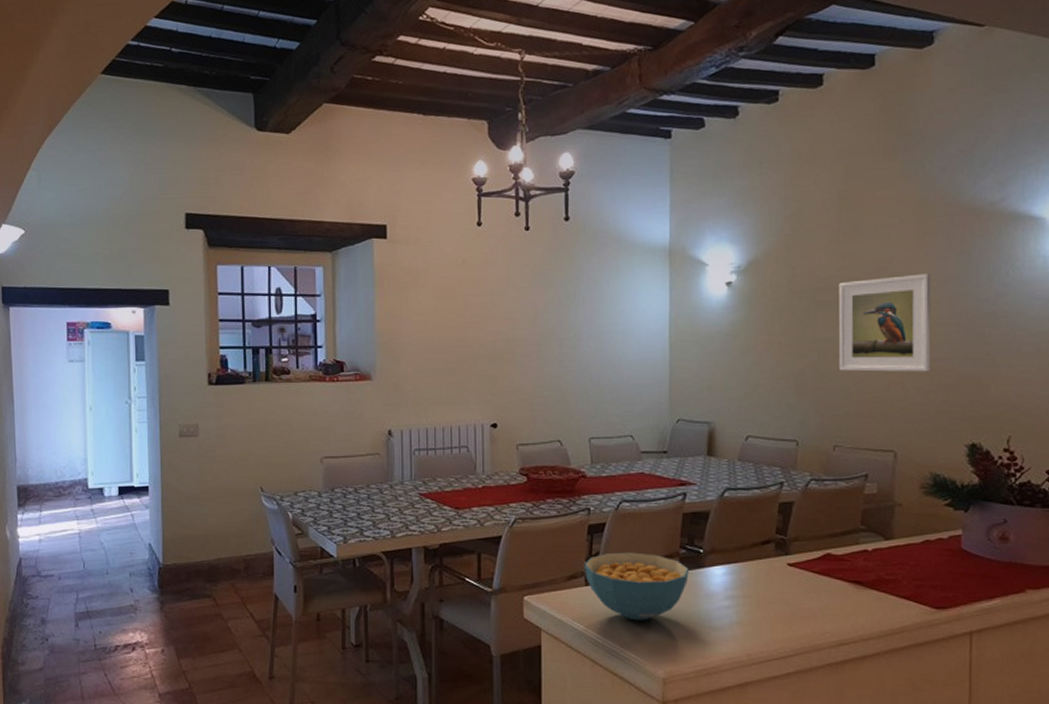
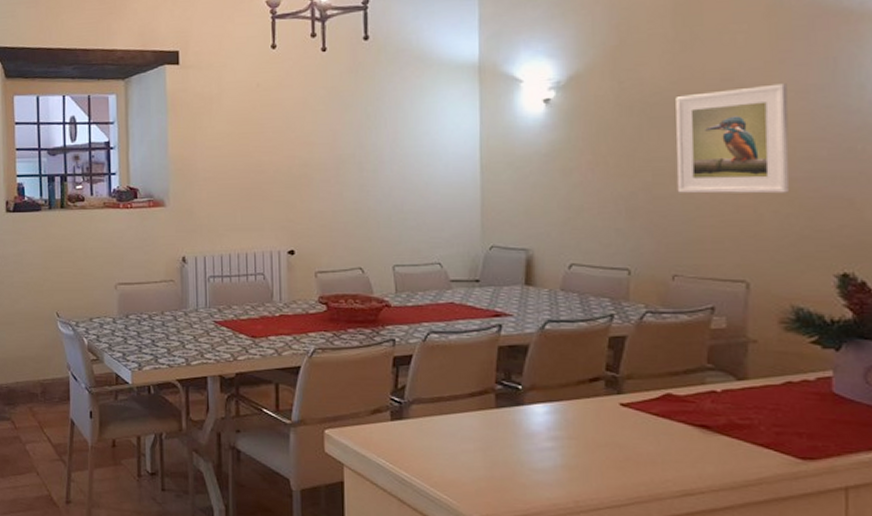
cereal bowl: present [584,552,689,621] -> none [390,386,506,460]

